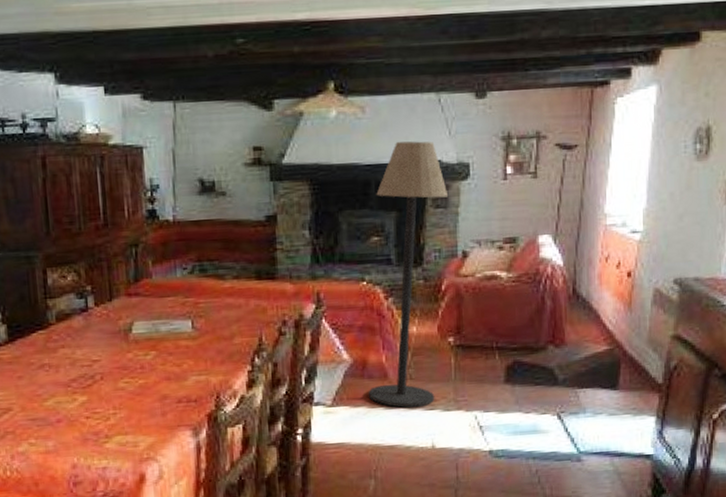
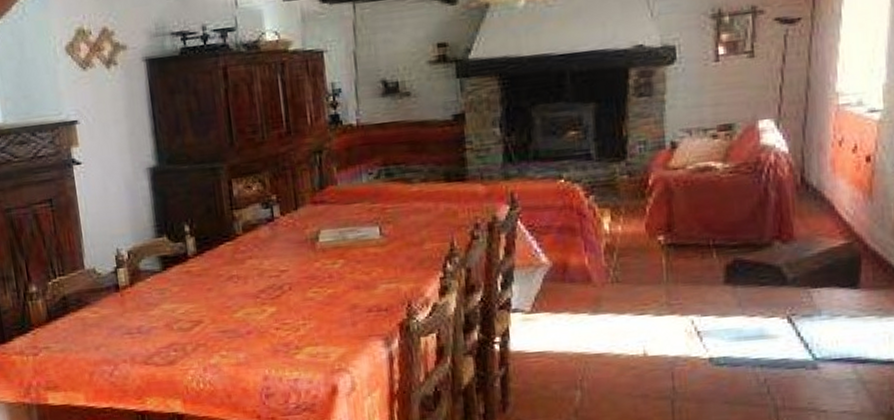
floor lamp: present [368,141,449,408] -> none [570,25,653,313]

